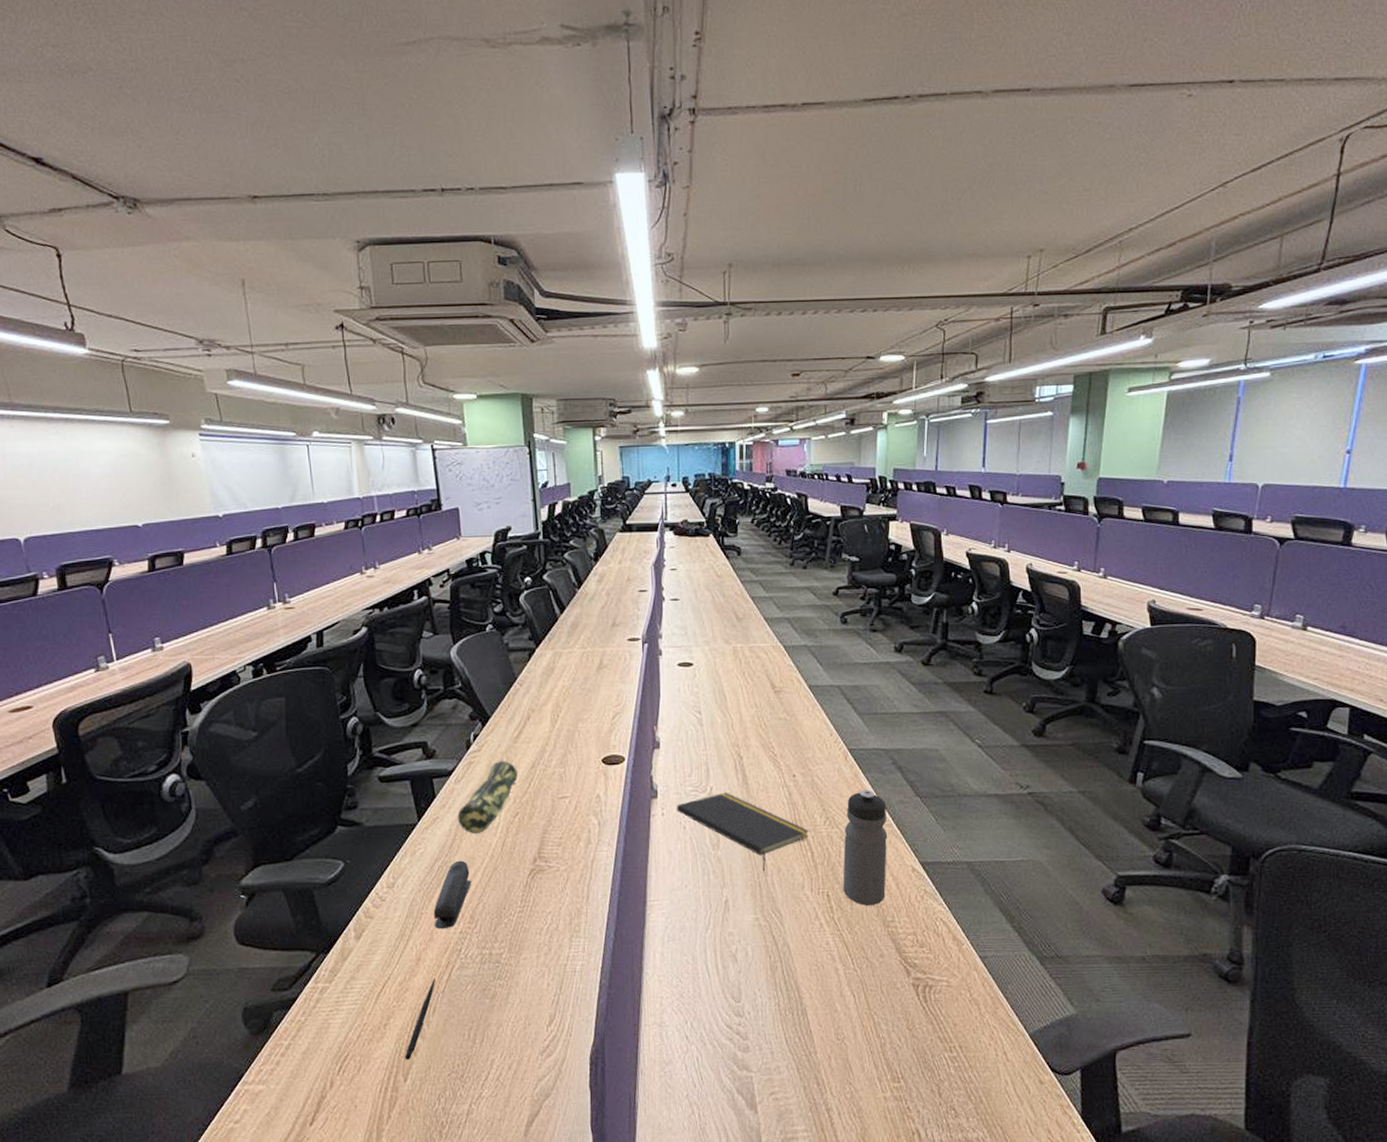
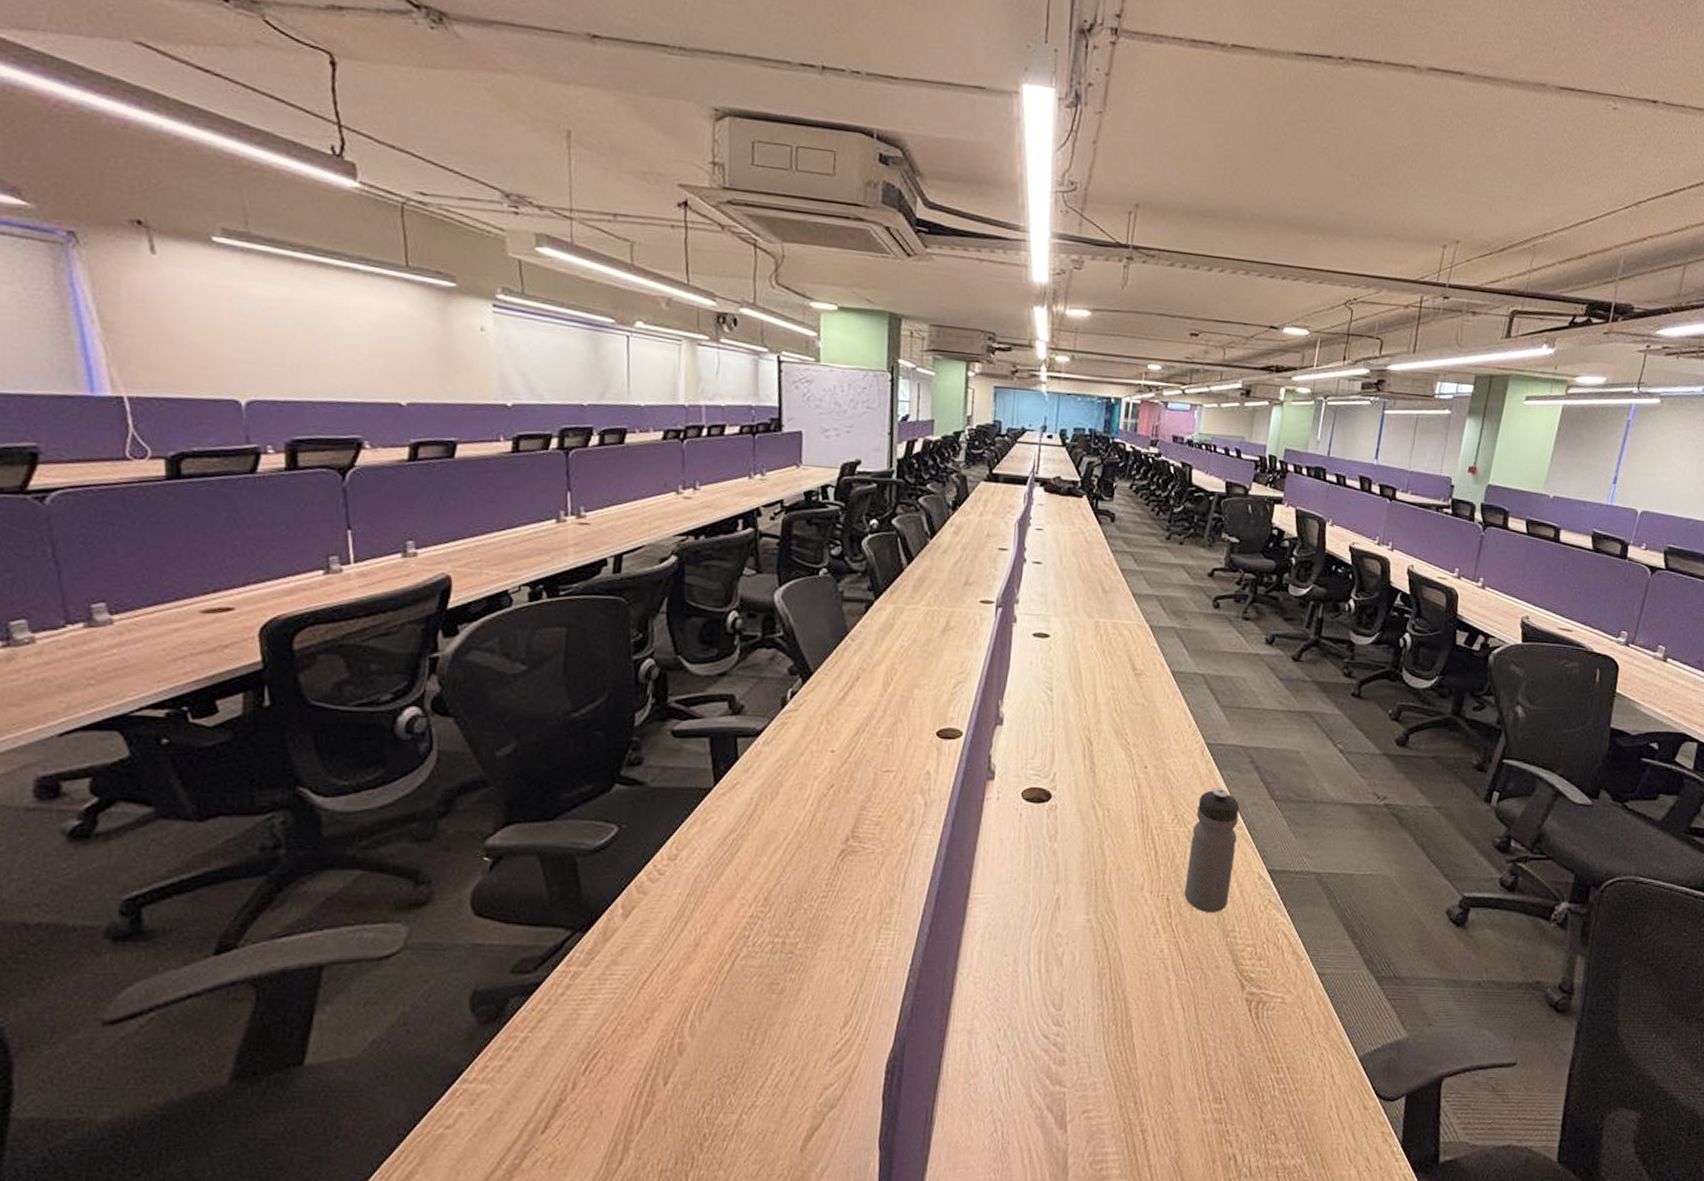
pen: present [405,978,435,1060] -> none [667,967,715,1061]
stapler: present [433,860,471,928] -> none [720,834,770,911]
pencil case: present [457,761,518,834] -> none [761,724,838,805]
notepad: present [676,792,809,872] -> none [1013,779,1155,869]

